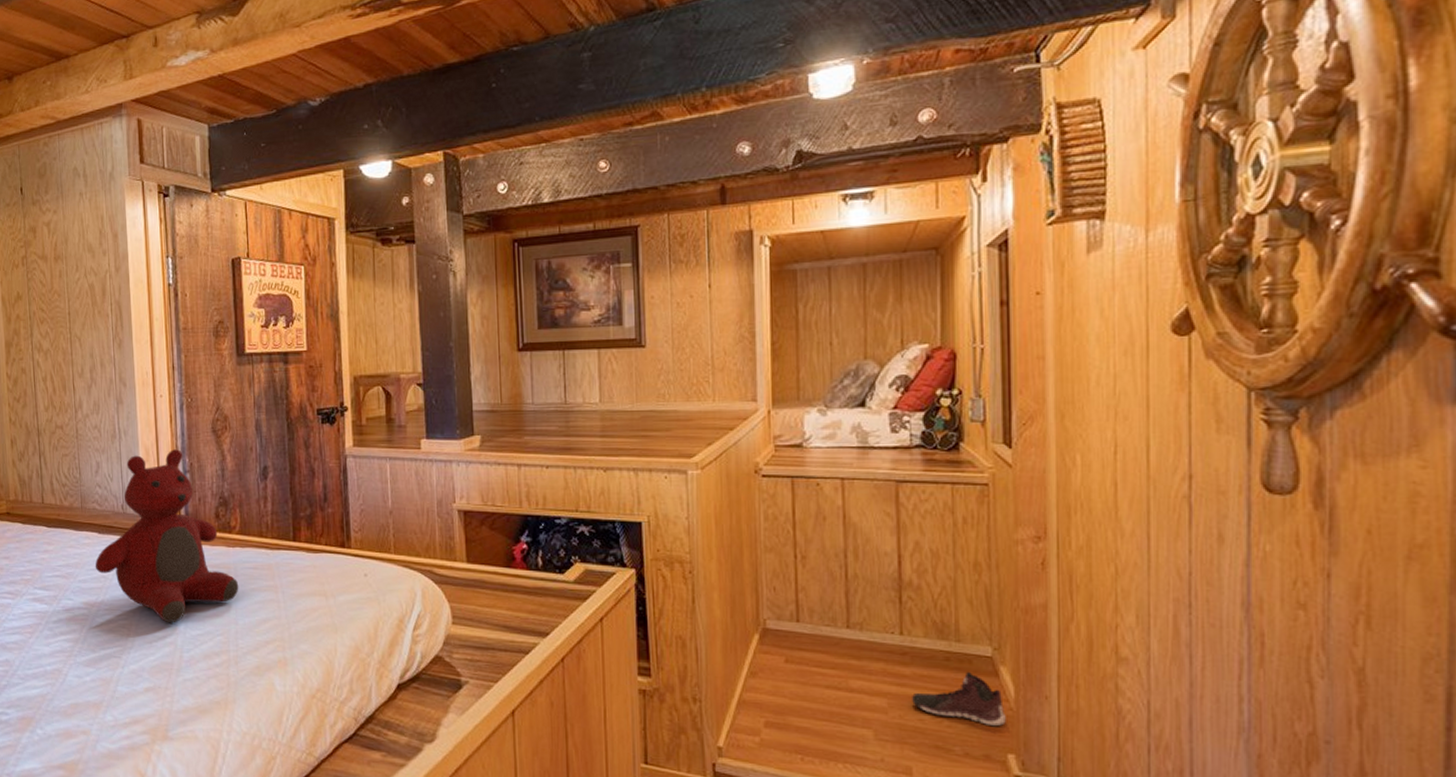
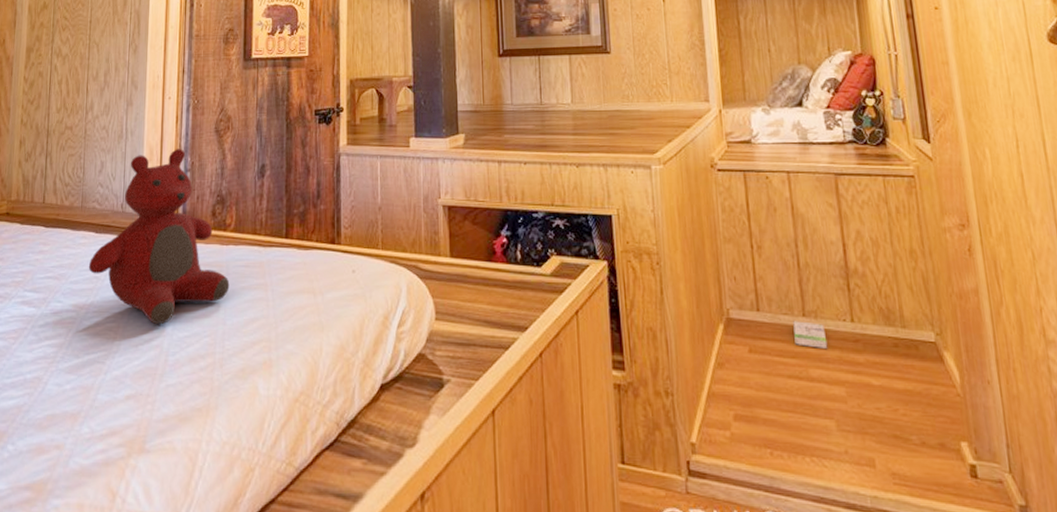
box: none [835,632,872,660] -> present [793,321,828,348]
sneaker: present [912,671,1006,727] -> none [868,357,955,414]

